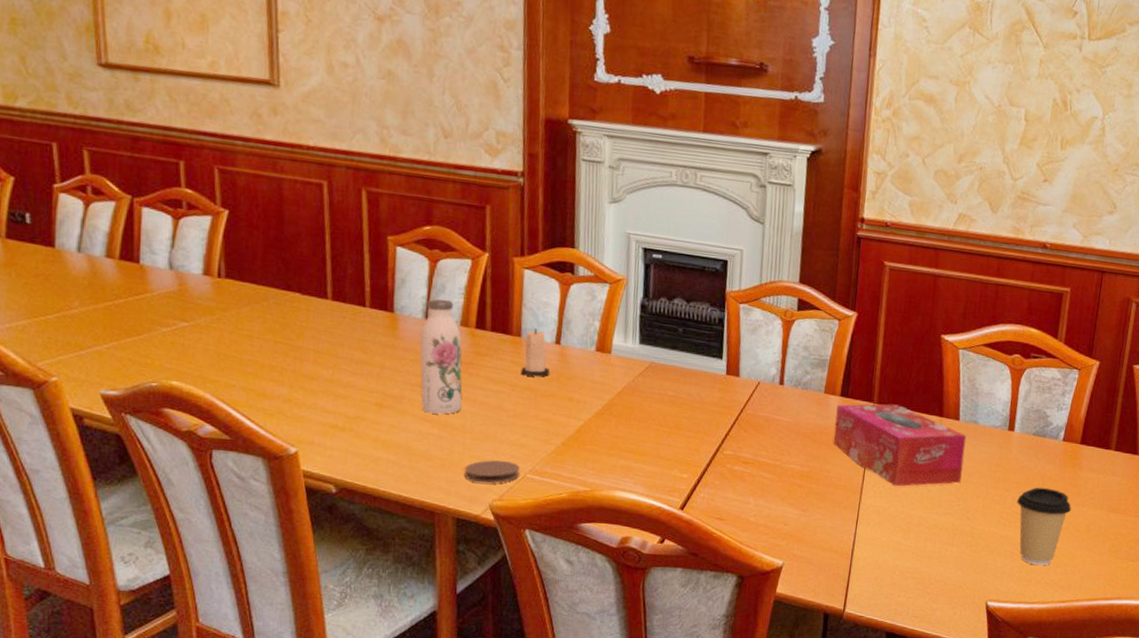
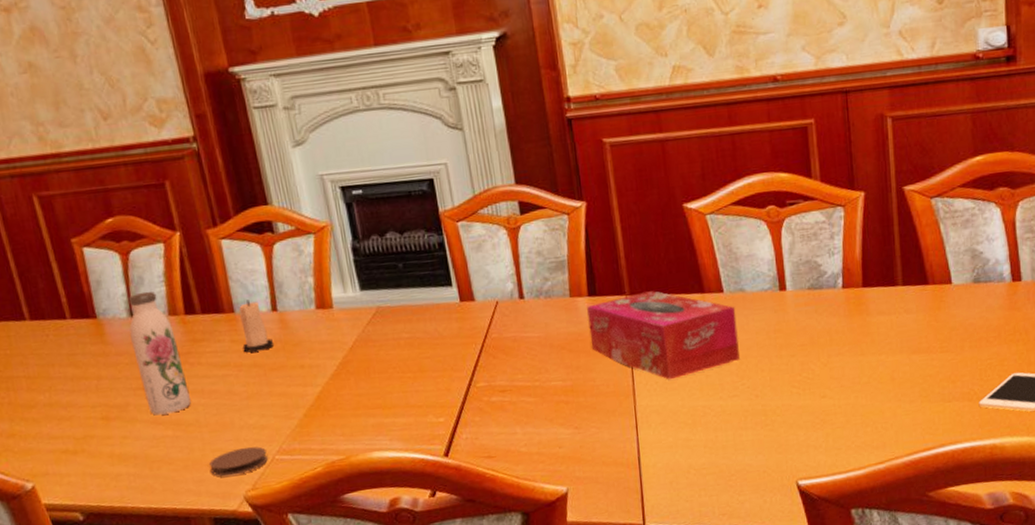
coffee cup: present [1017,487,1072,566] -> none [806,343,869,430]

